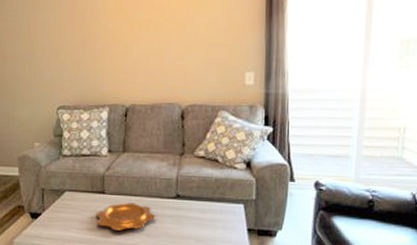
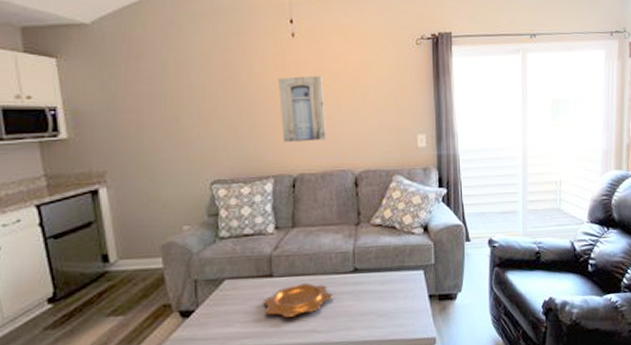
wall art: none [116,14,157,76] -> present [278,75,326,142]

